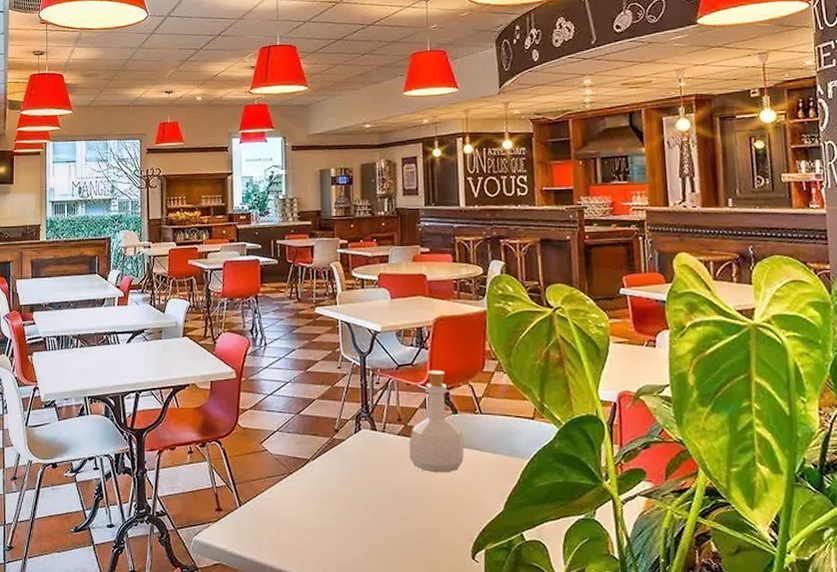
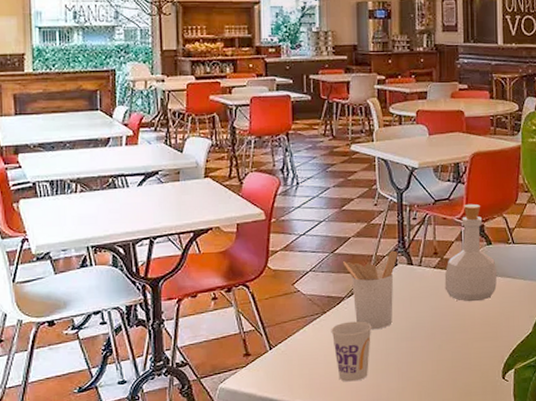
cup: none [297,484,337,547] -> present [331,321,372,382]
utensil holder: none [307,414,362,495] -> present [342,250,398,330]

